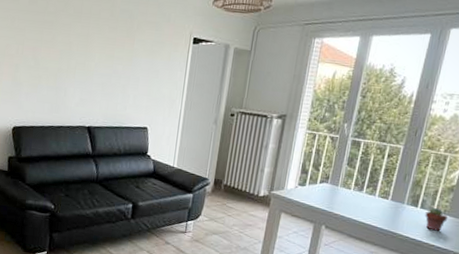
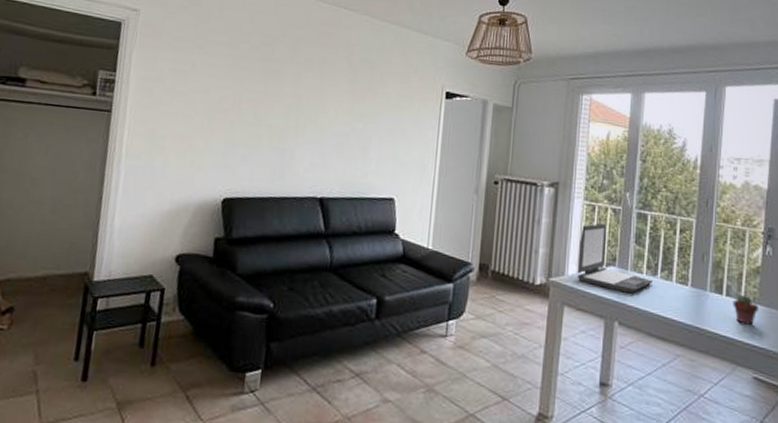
laptop: none [295,148,358,205] -> present [577,223,653,294]

